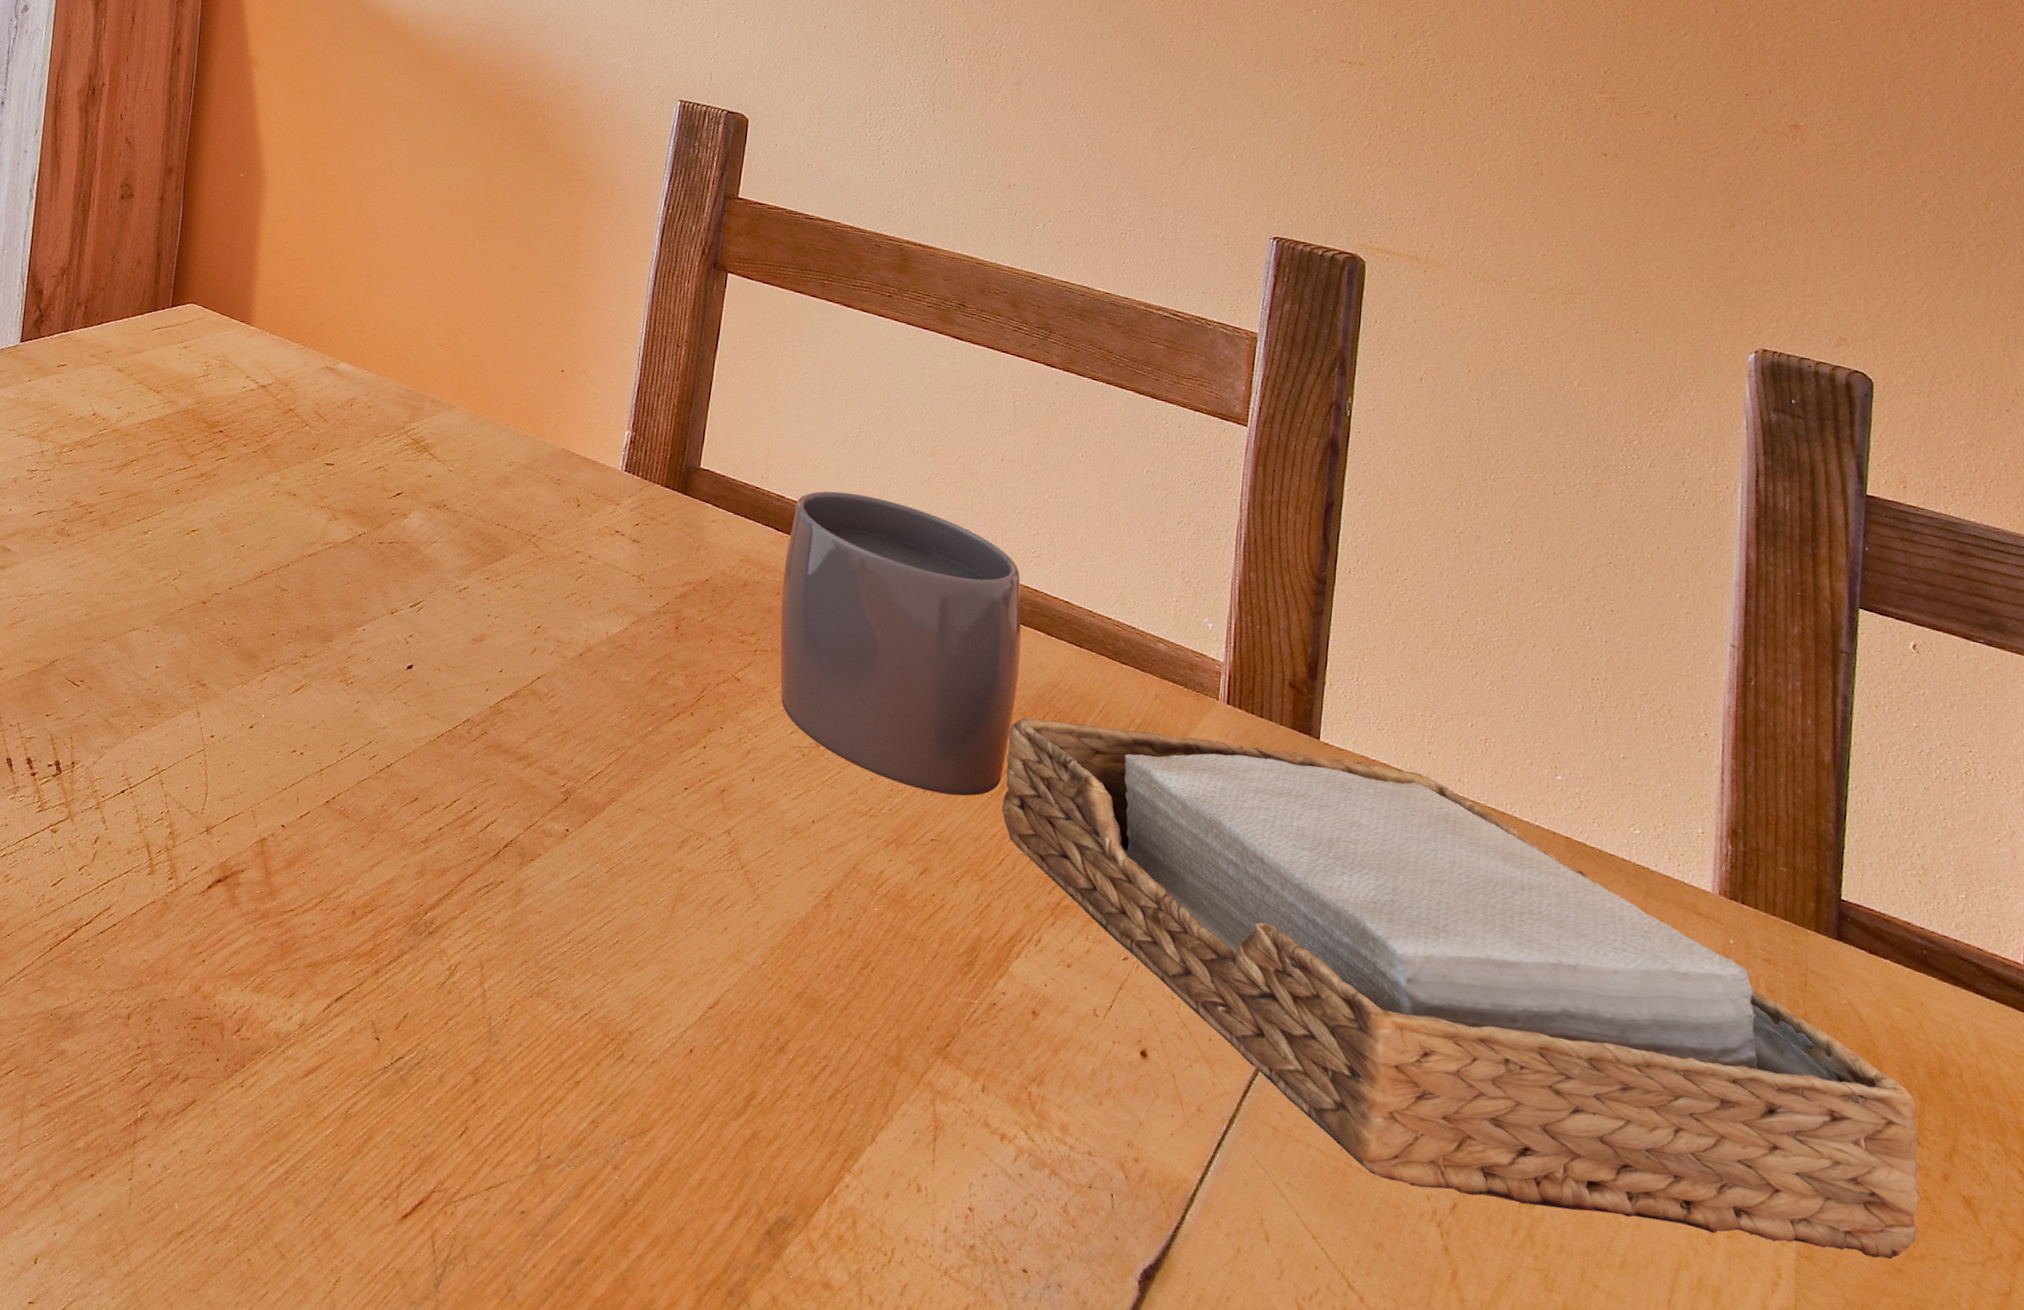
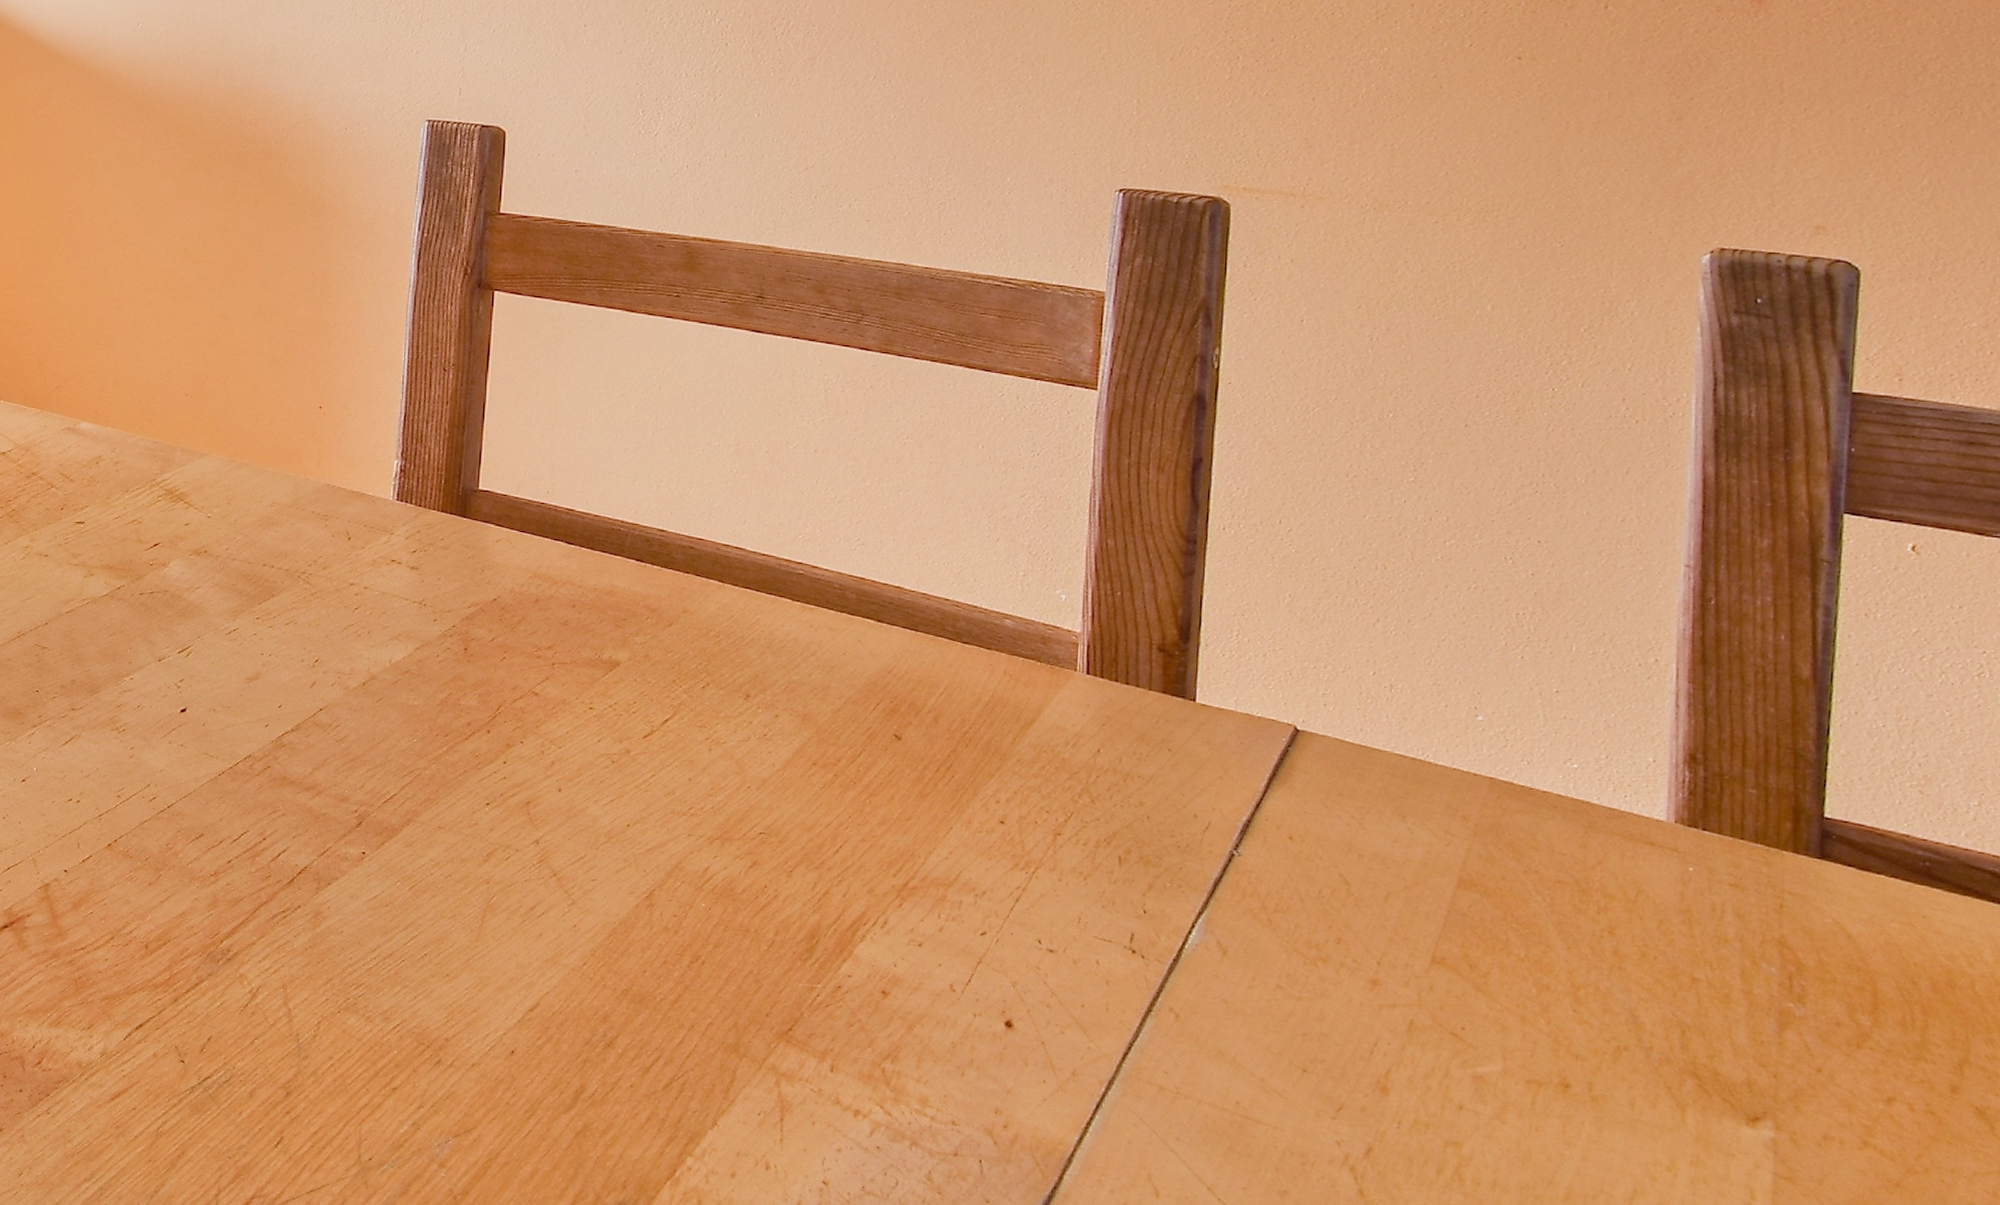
mug: present [780,491,1022,796] -> none [578,499,848,789]
napkin holder: present [1001,717,1920,1259] -> none [836,705,1923,1174]

